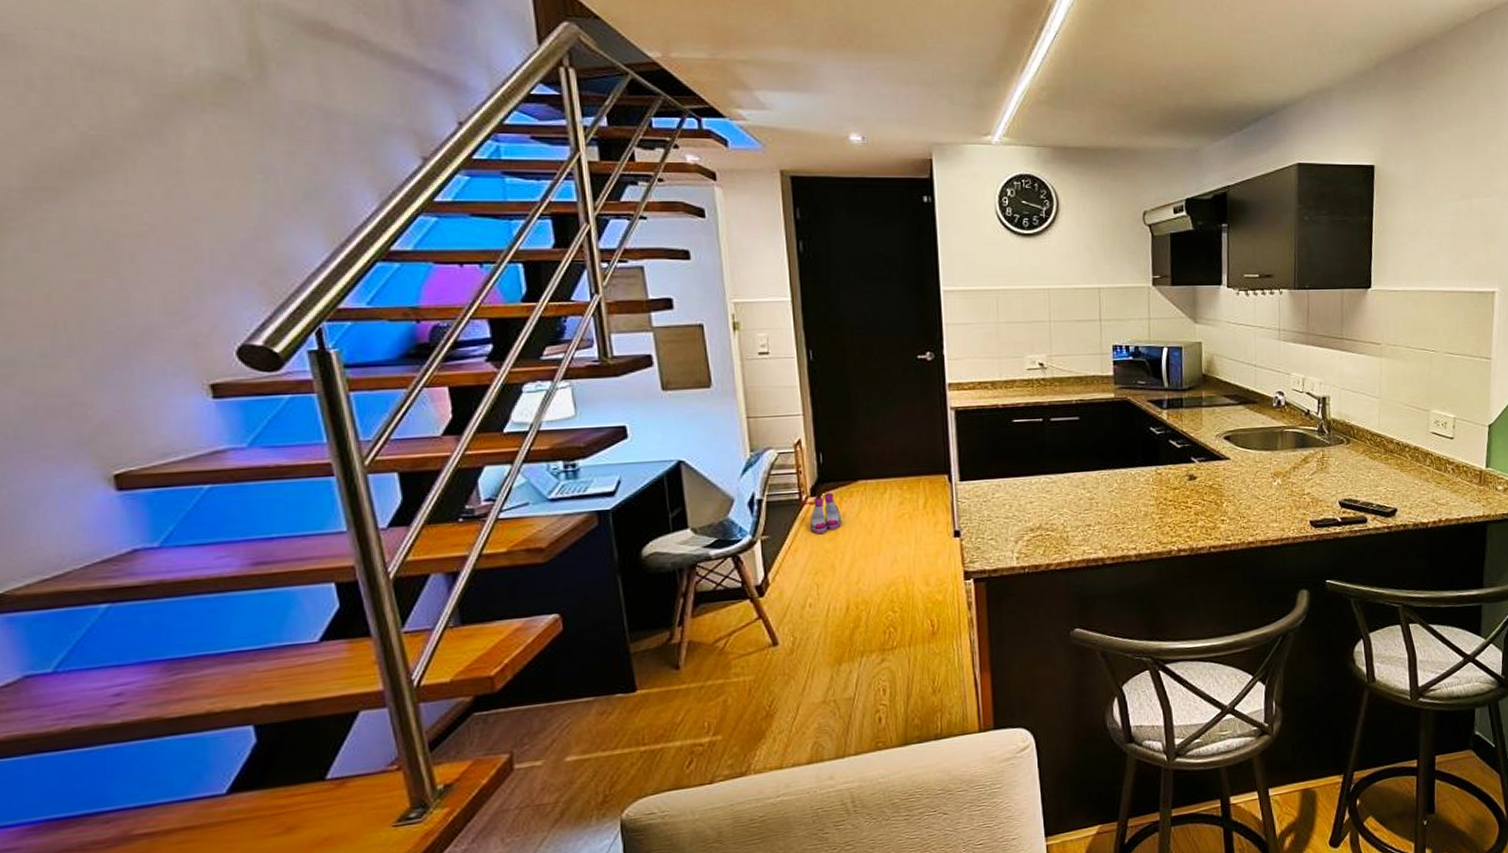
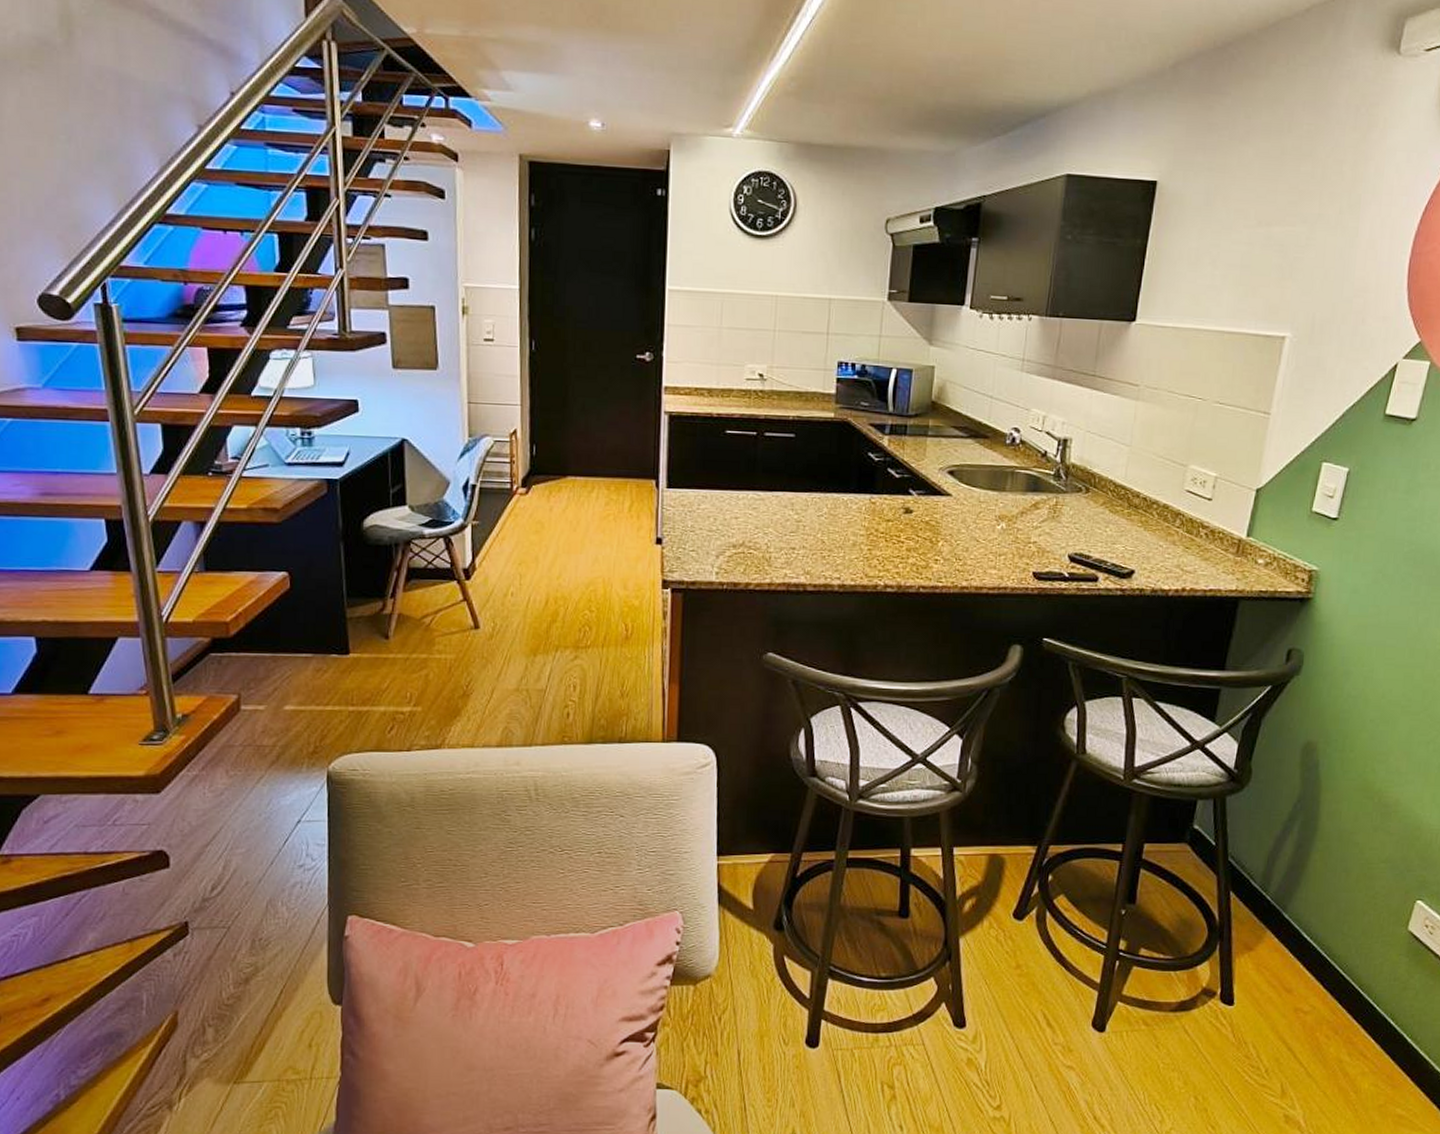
boots: present [809,493,842,535] -> none [517,486,549,526]

